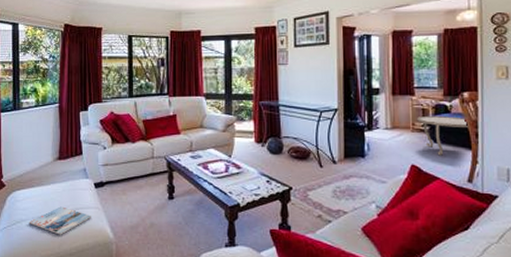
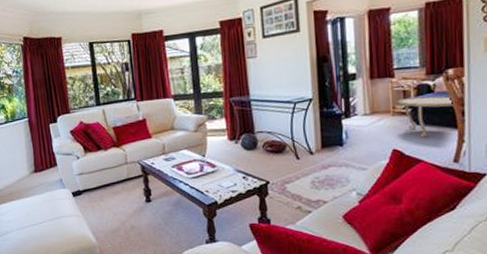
magazine: present [28,206,91,235] -> none [14,216,73,243]

